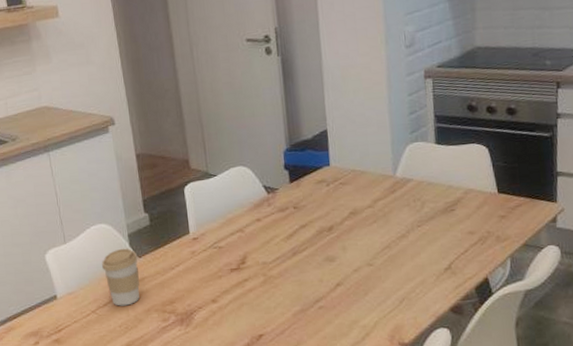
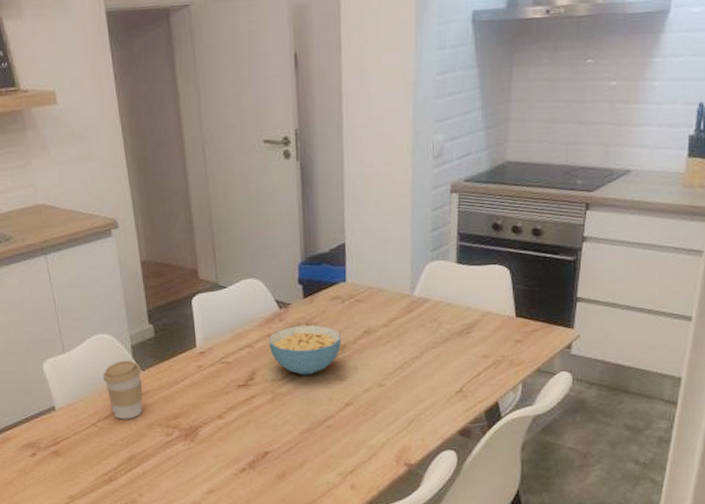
cereal bowl: none [258,208,329,258] -> present [268,325,342,376]

